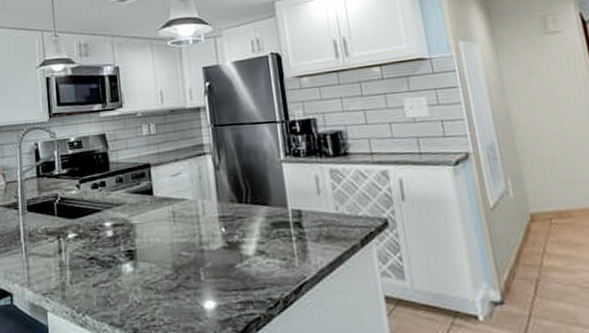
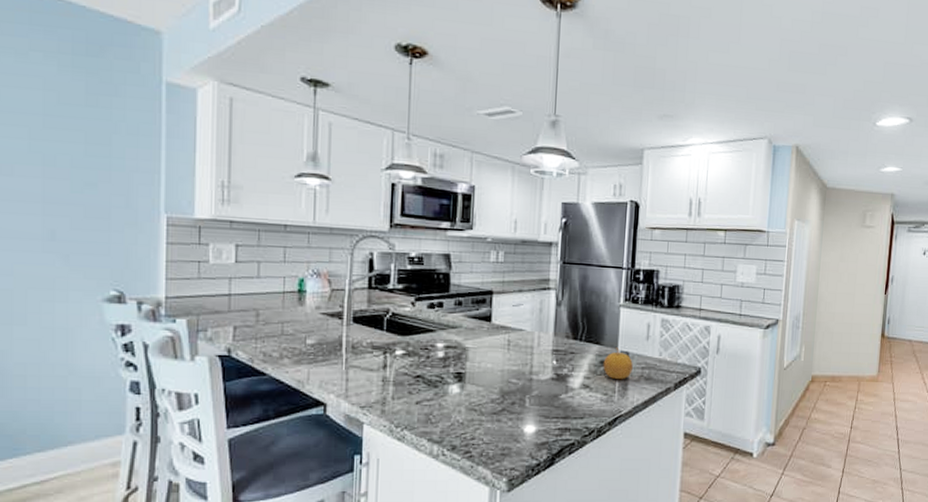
fruit: none [275,206,309,242] -> present [603,347,633,380]

